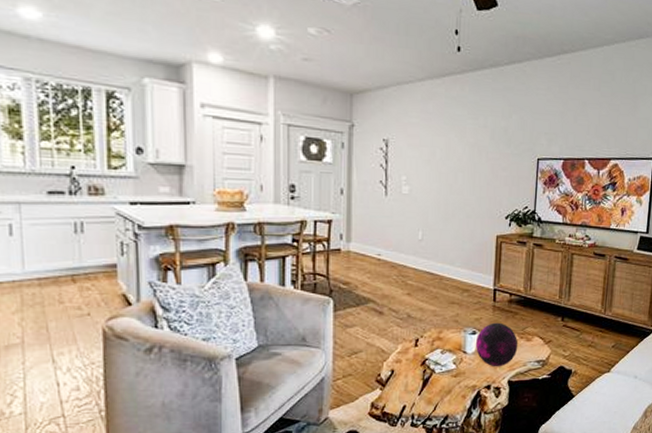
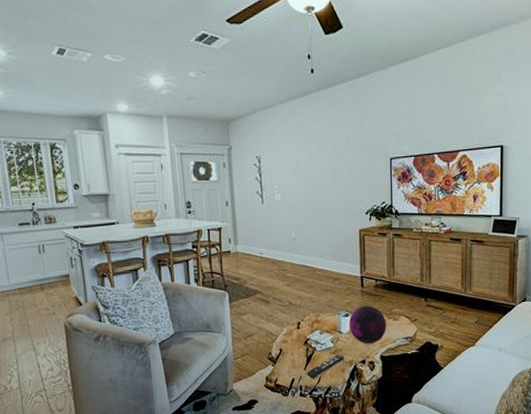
remote control: none [421,377,468,406] -> present [306,354,345,379]

